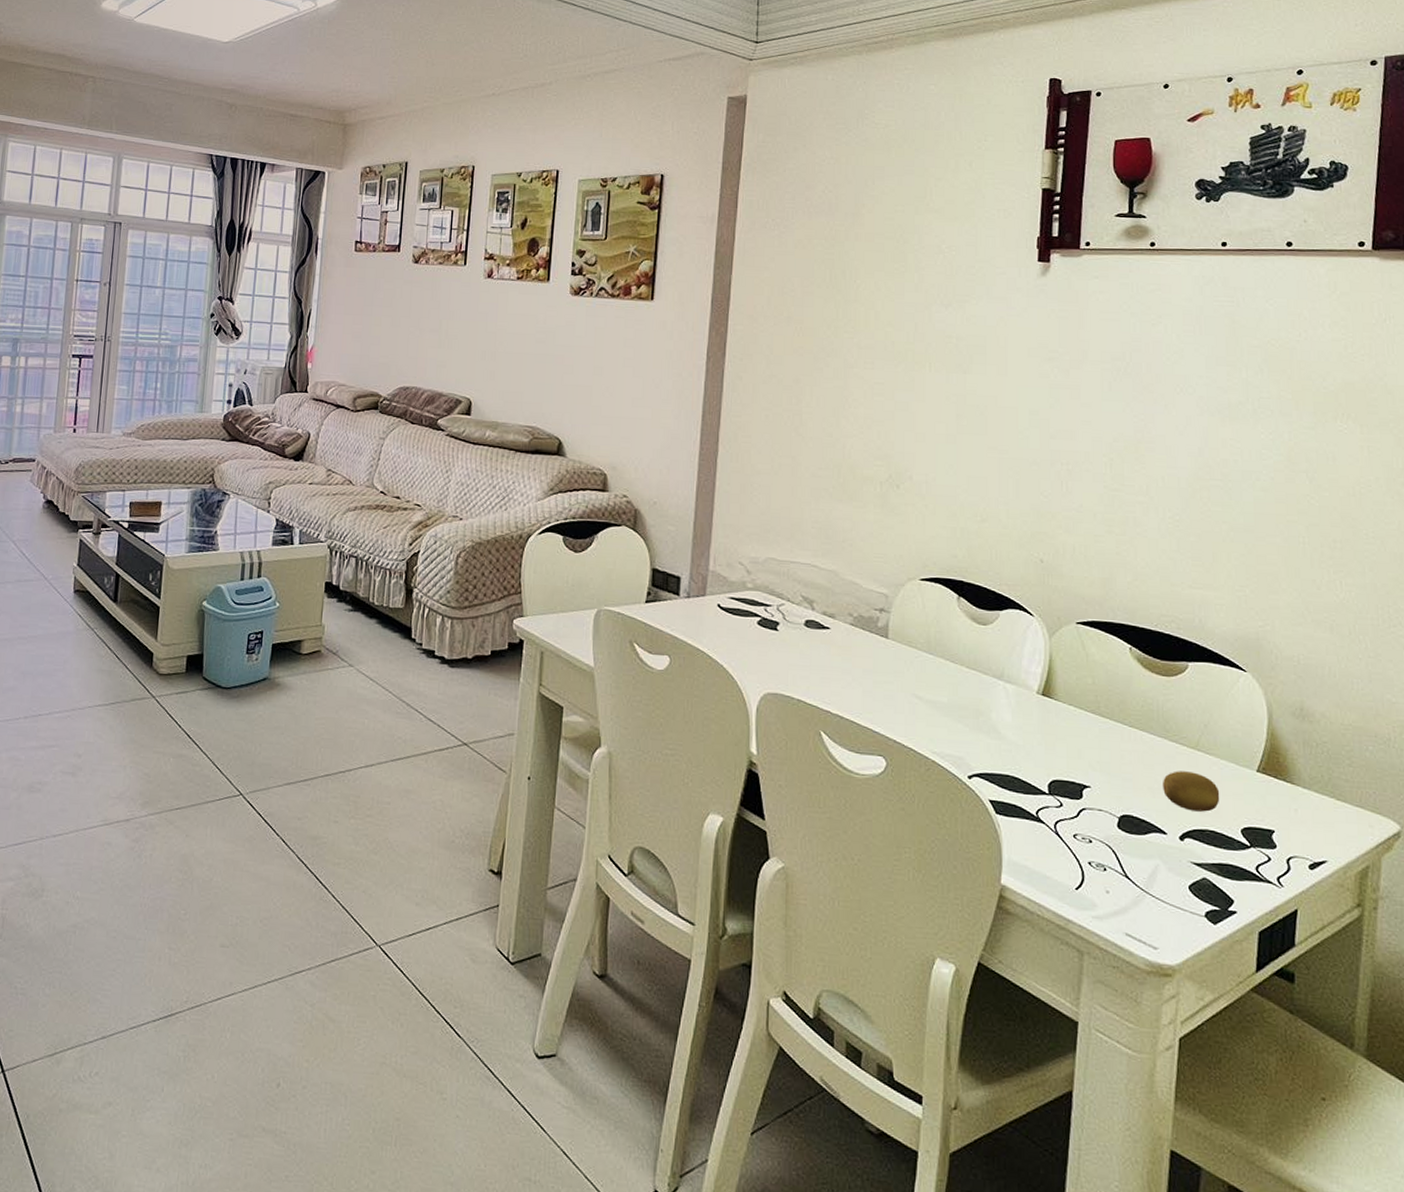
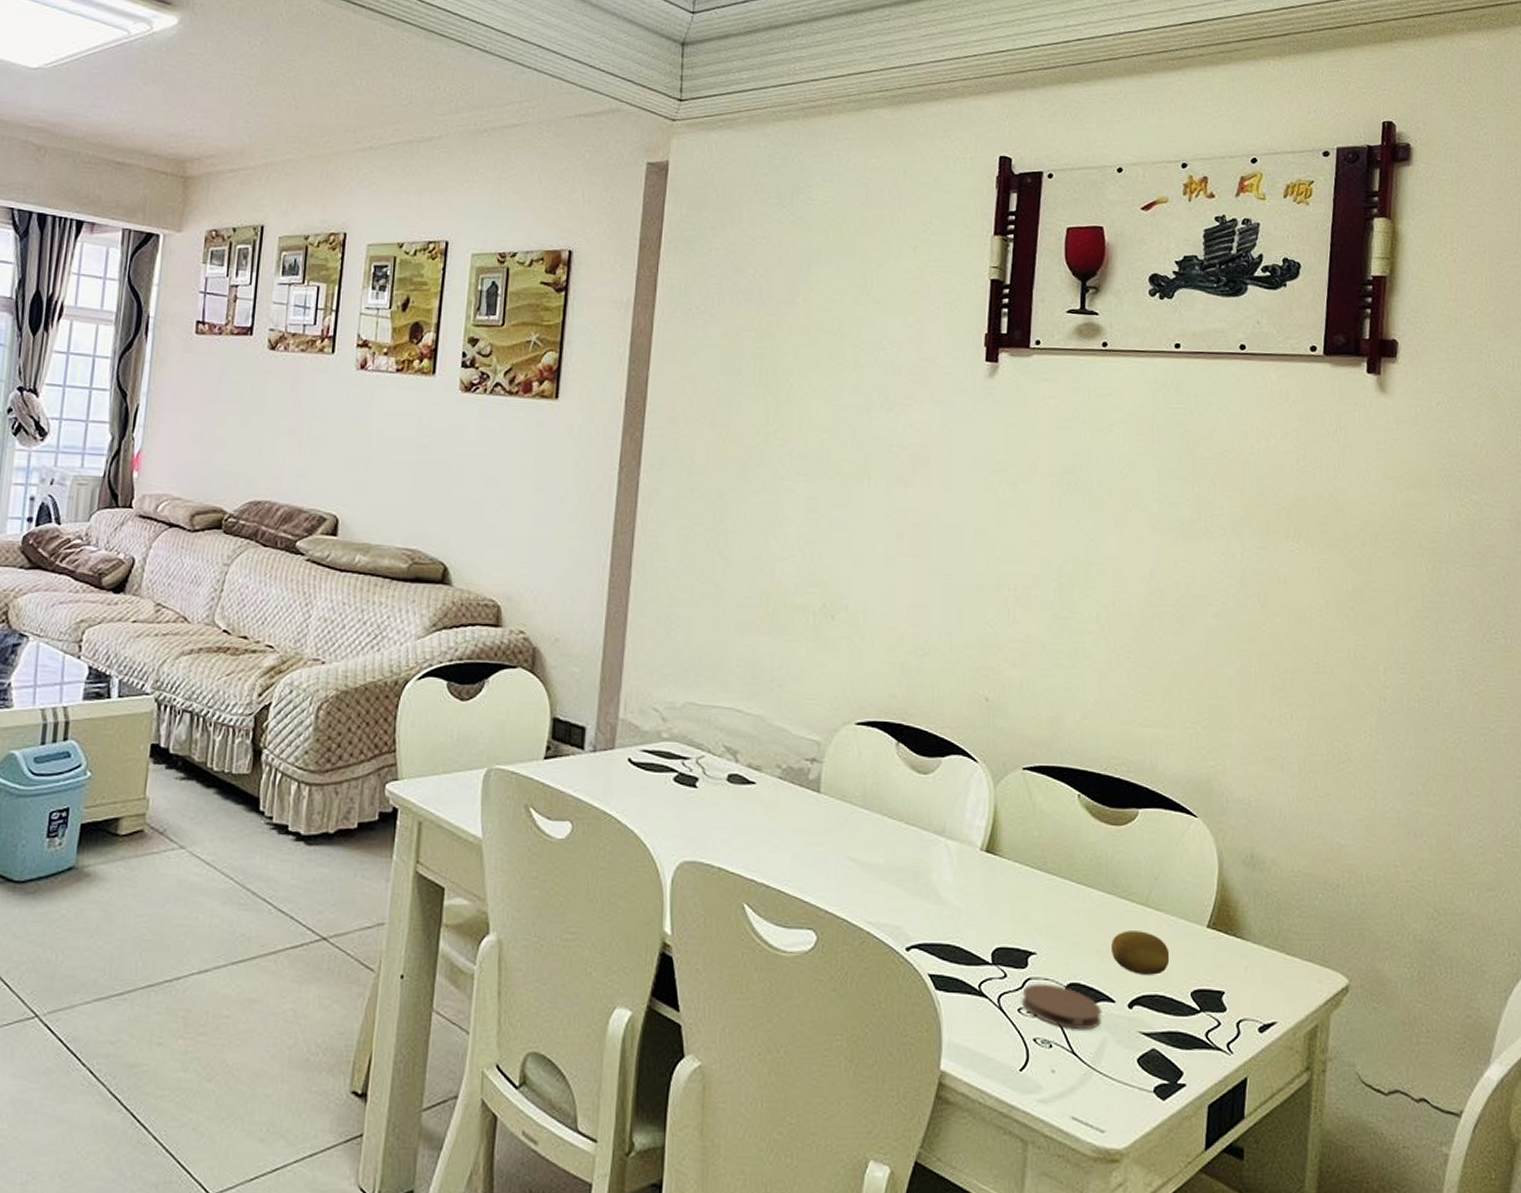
coaster: none [1077,813,1154,858] -> present [1022,983,1102,1030]

